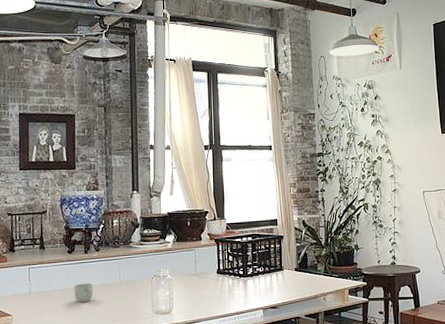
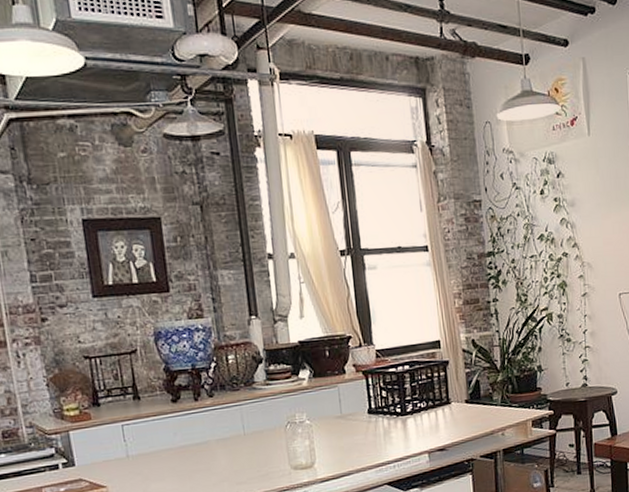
mug: present [73,283,93,302] -> none [184,438,212,463]

